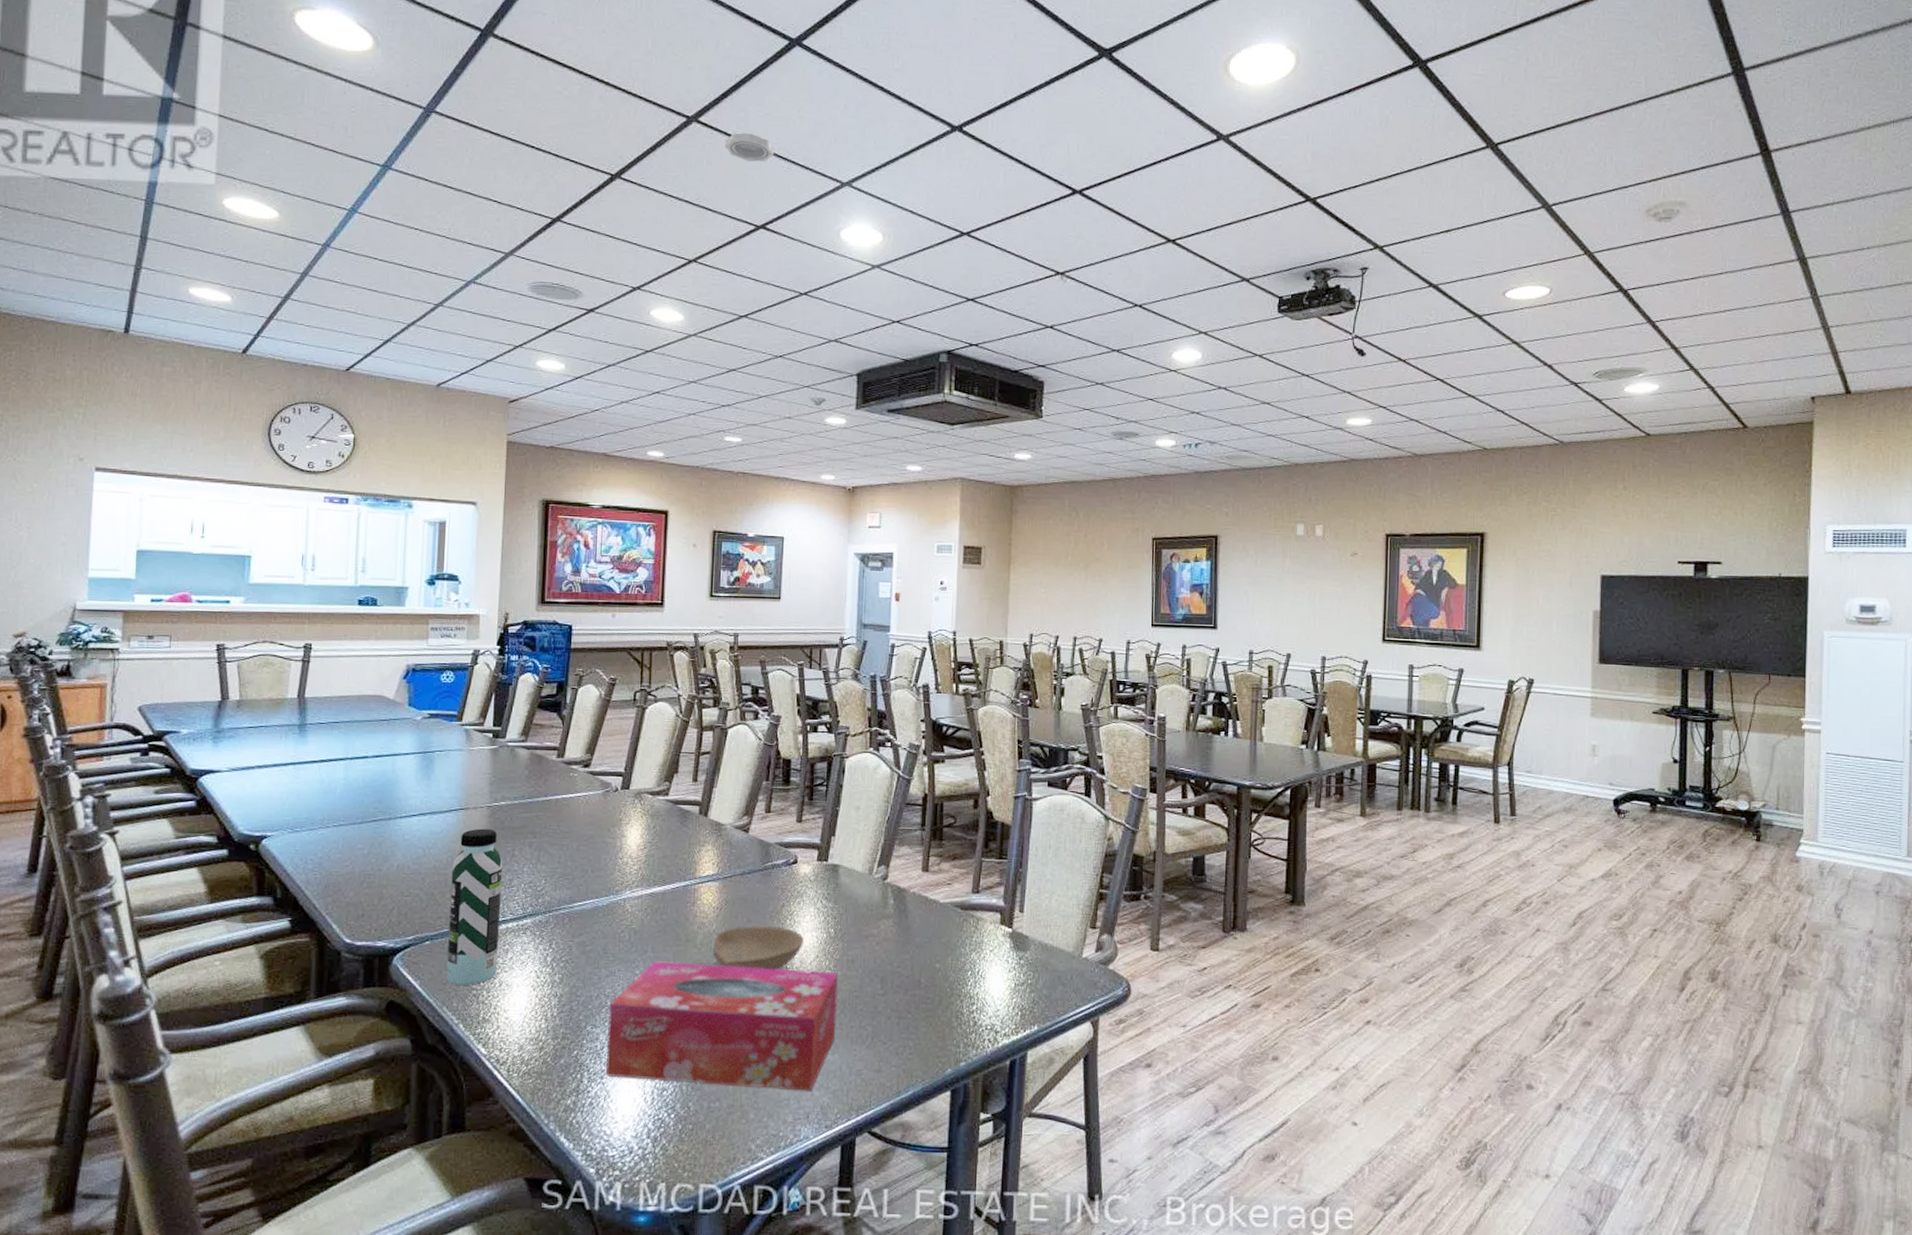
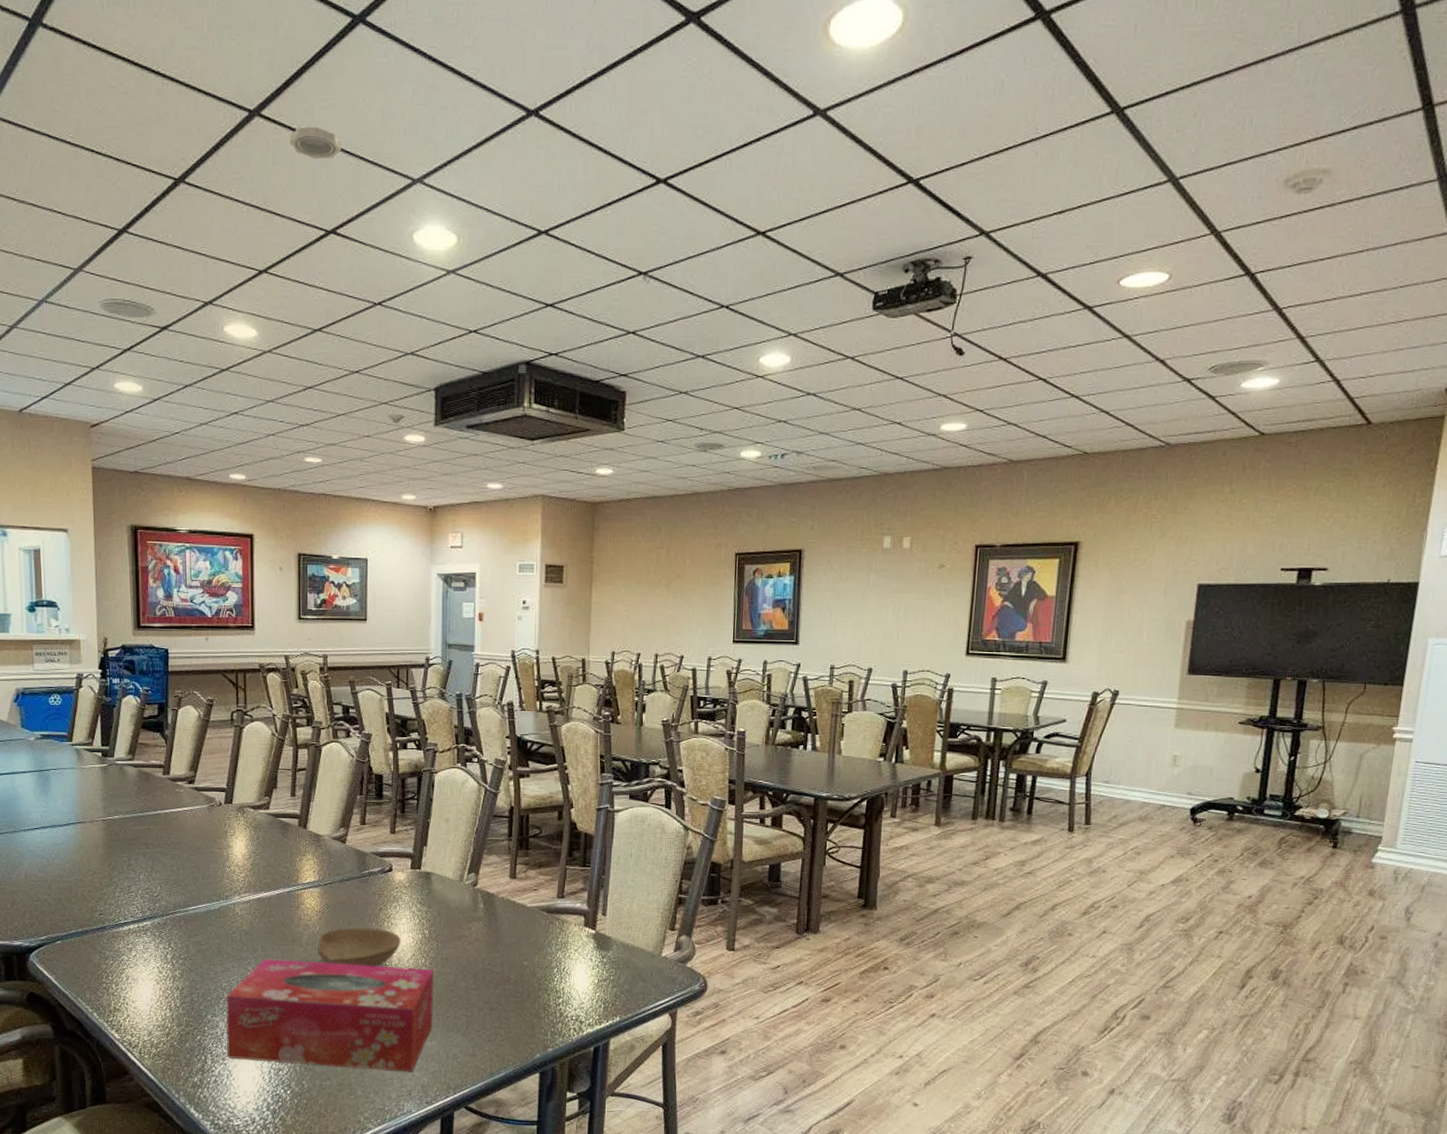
water bottle: present [447,828,503,986] -> none [74,840,123,980]

